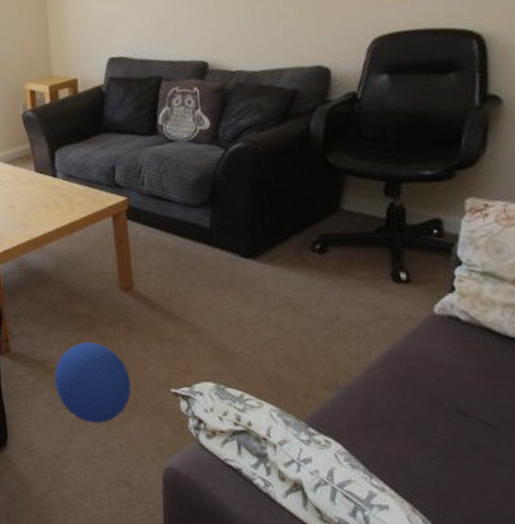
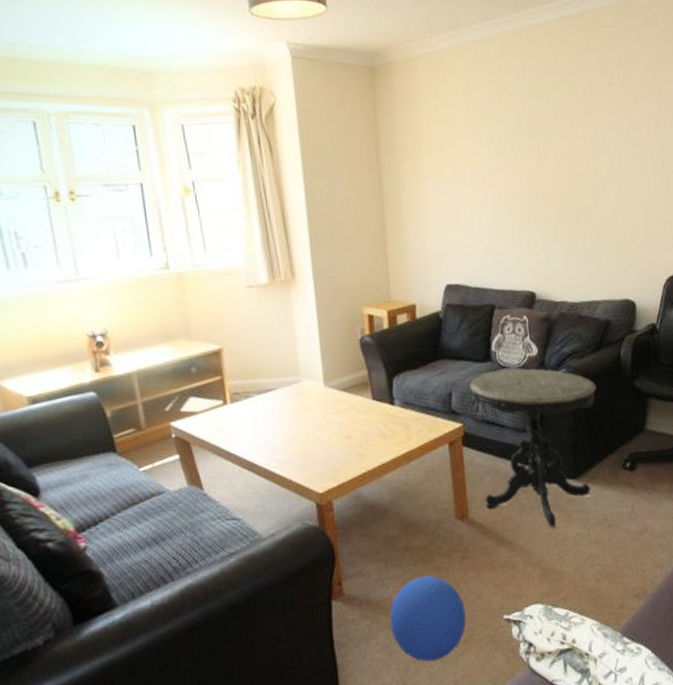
side table: none [134,142,279,307] -> present [470,368,596,528]

